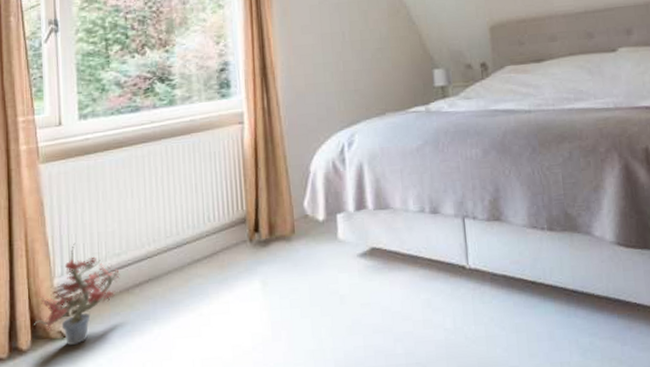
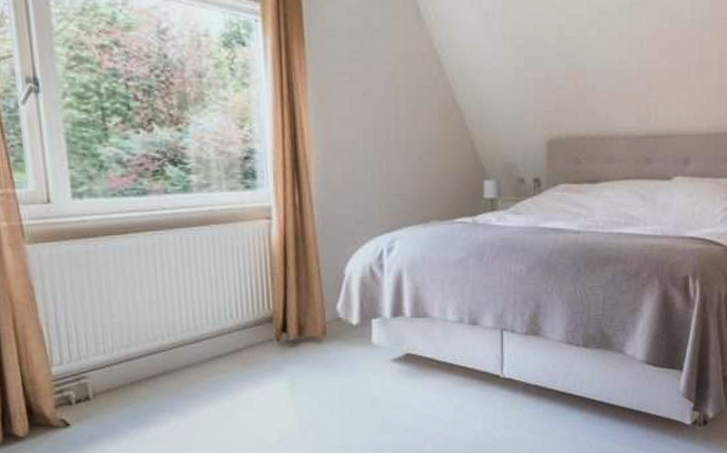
potted plant: present [33,243,120,346] -> none [29,331,130,434]

